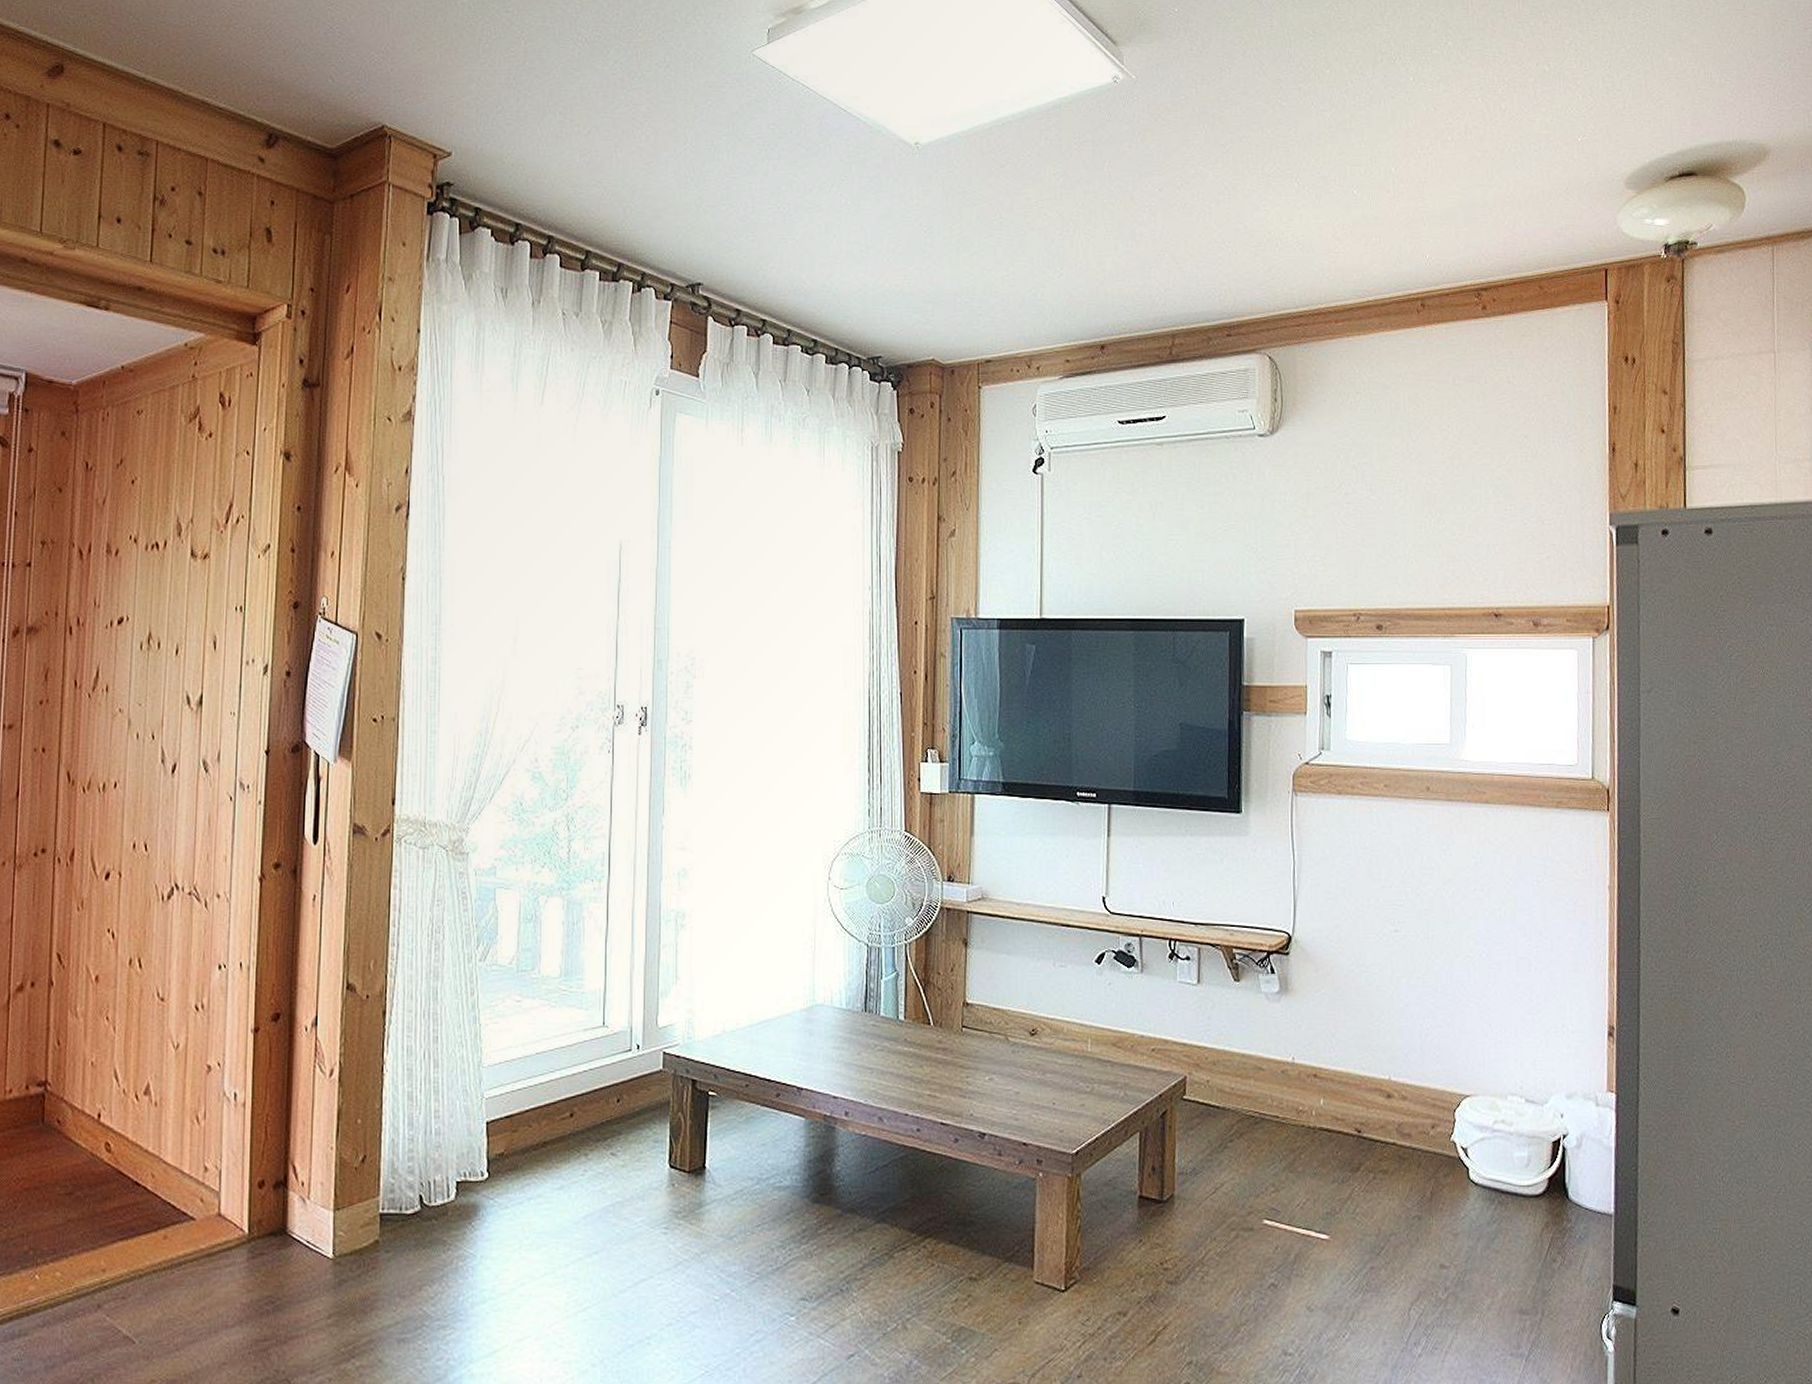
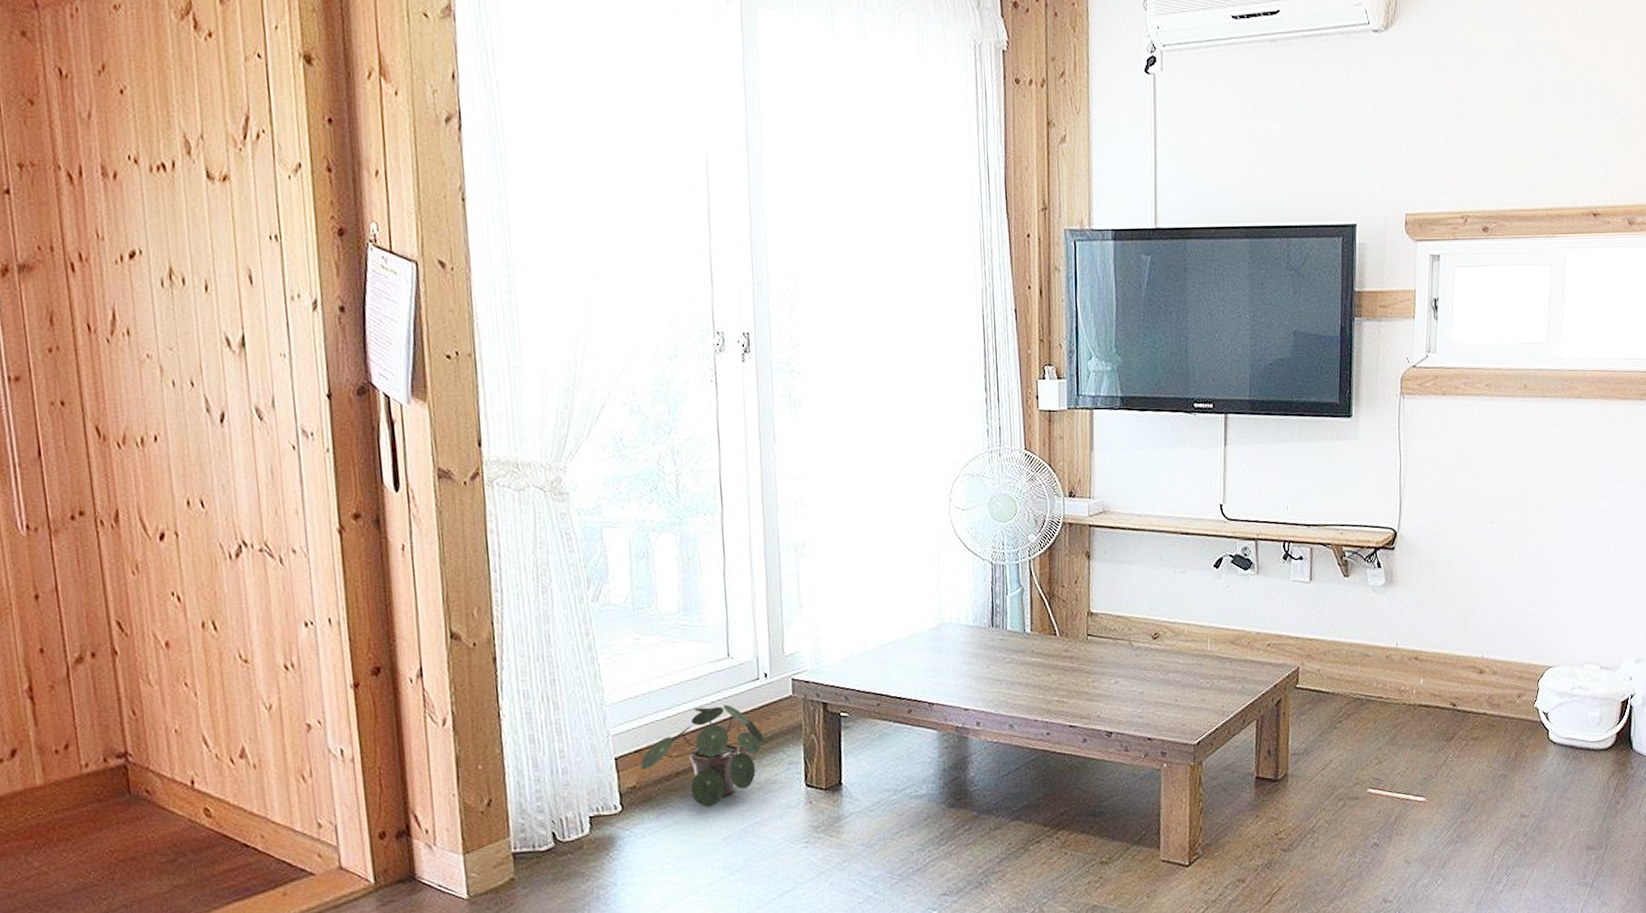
potted plant: none [510,1074,632,1181] -> present [640,704,764,807]

